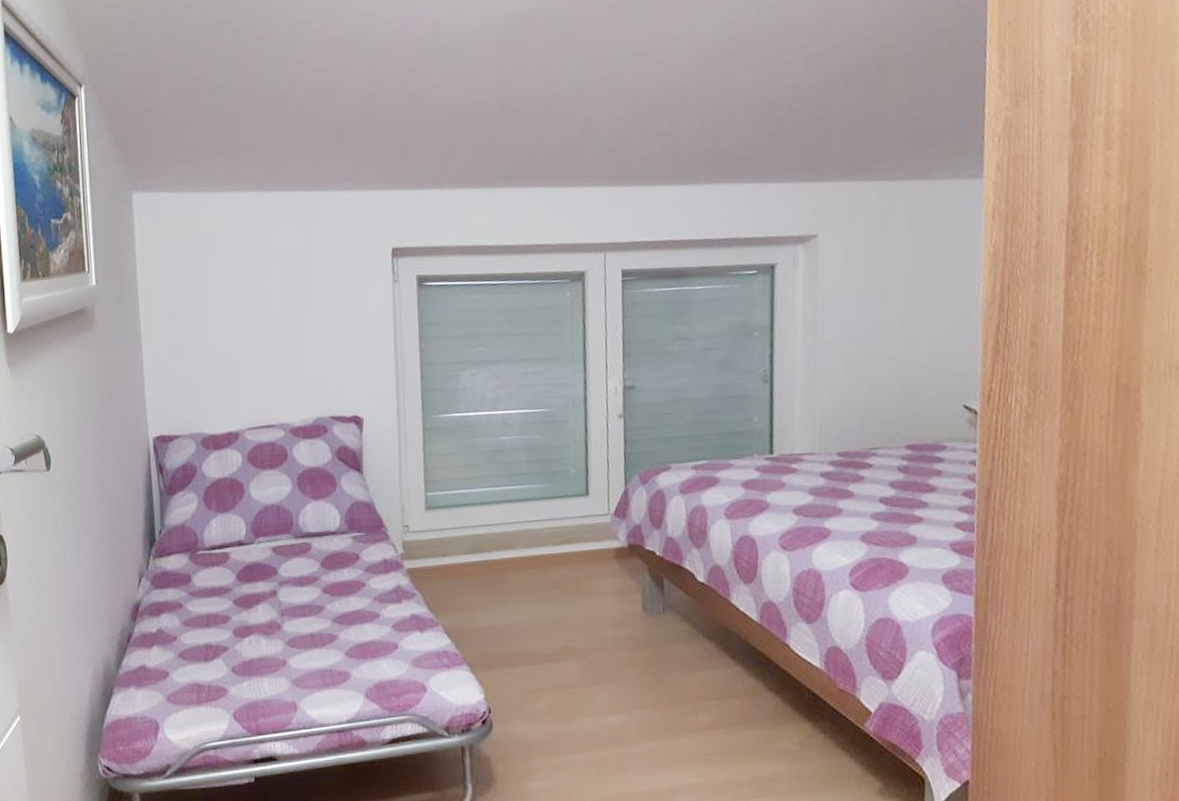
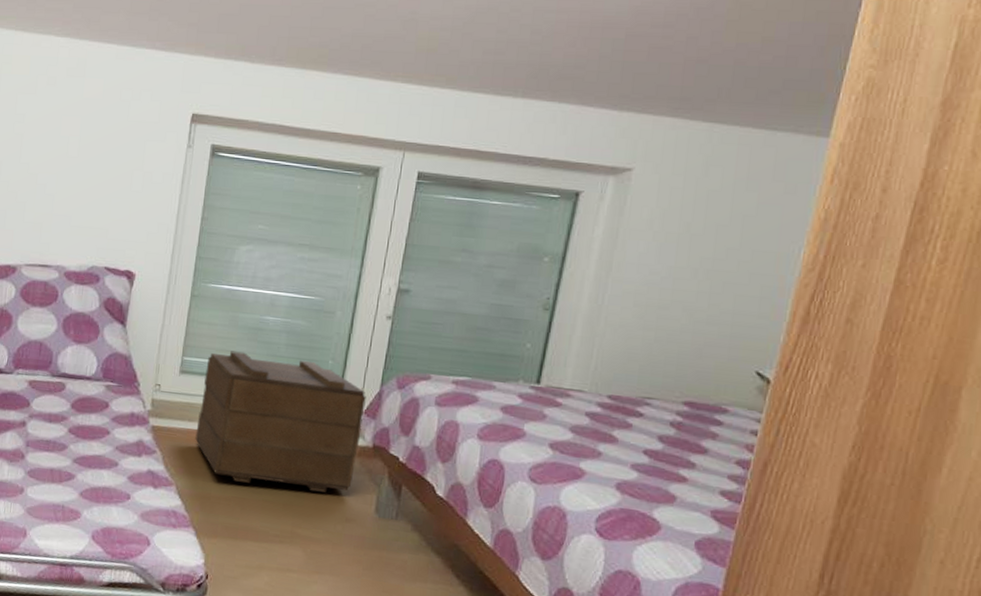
wooden crate: none [451,473,615,608] -> present [195,351,366,493]

